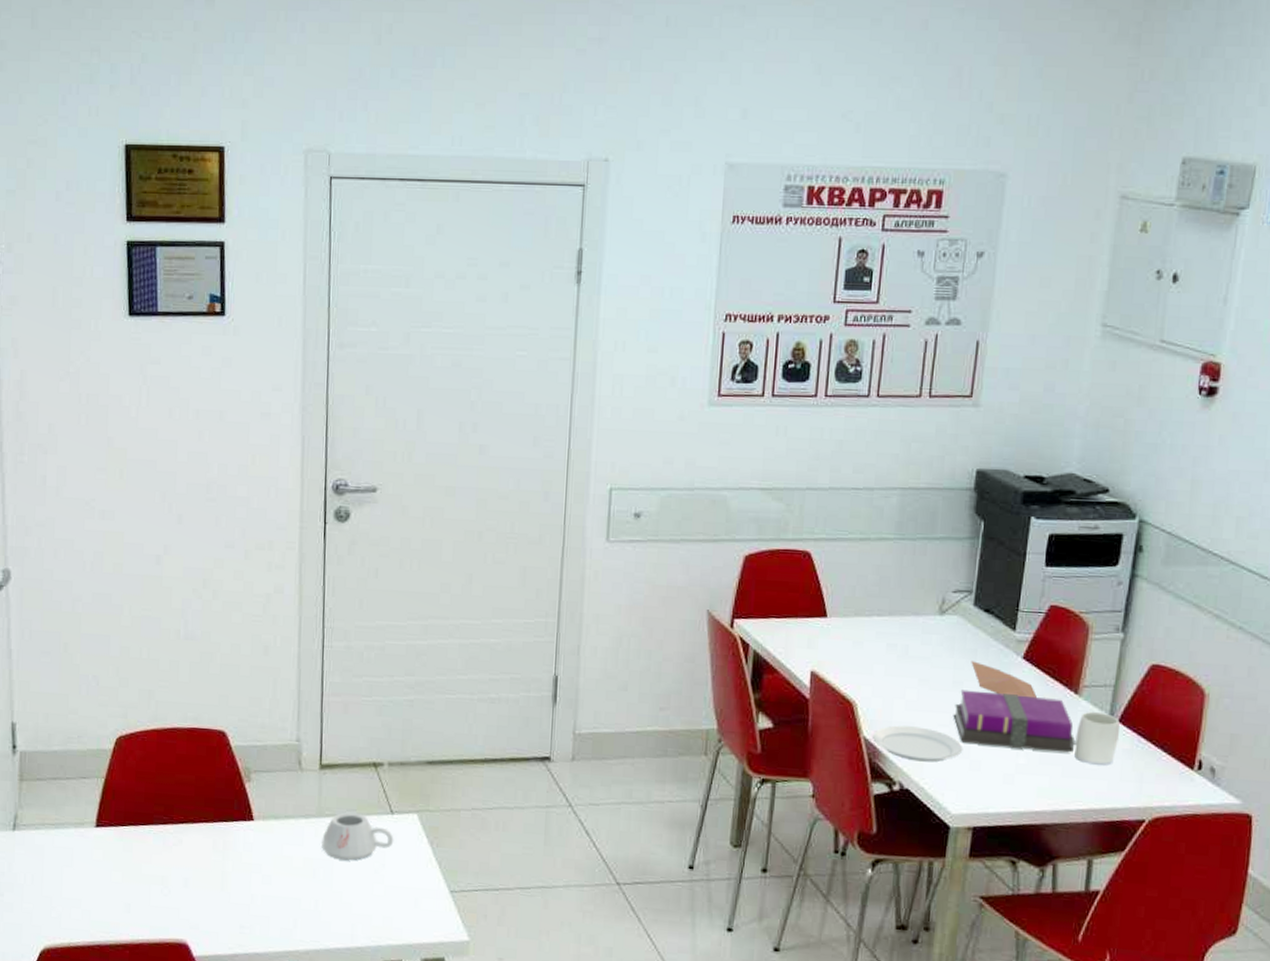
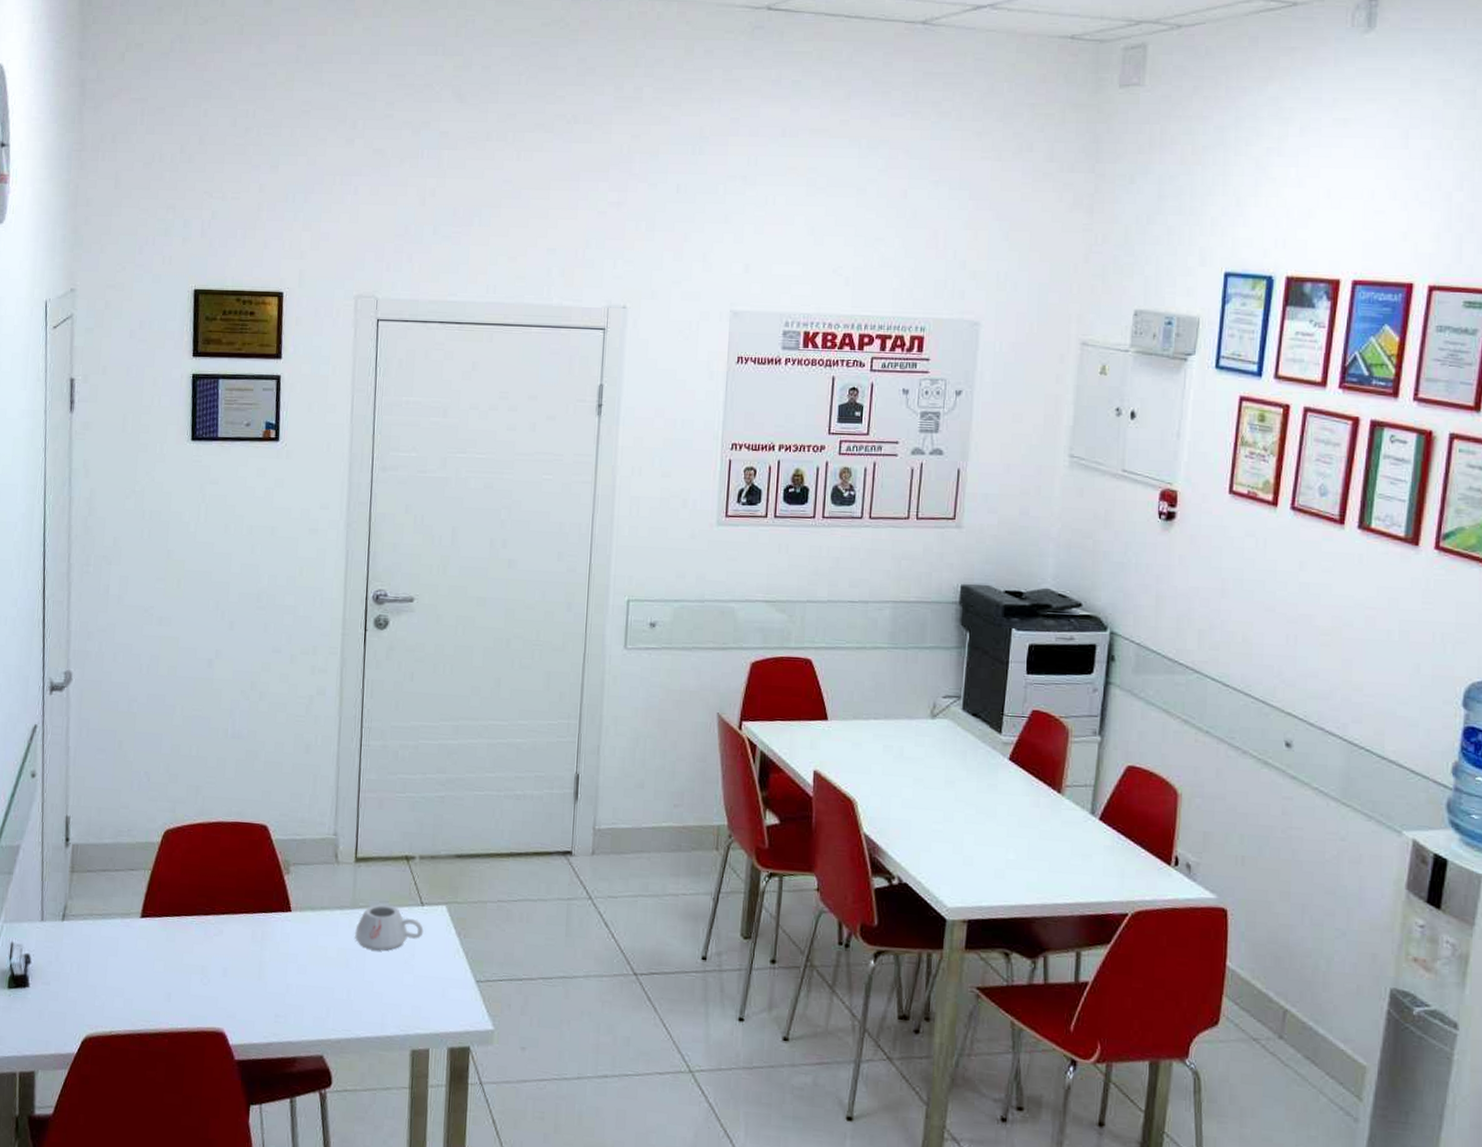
plate: present [873,725,963,762] -> none [872,822,957,857]
notebook: present [954,690,1076,753] -> none [947,789,1060,849]
papers: present [971,661,1037,699] -> none [961,762,1023,798]
mug: present [1074,711,1120,766] -> none [1060,809,1100,862]

